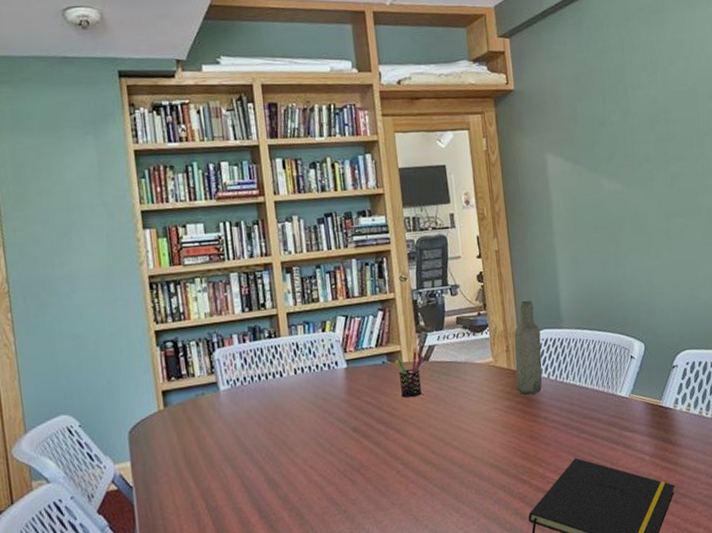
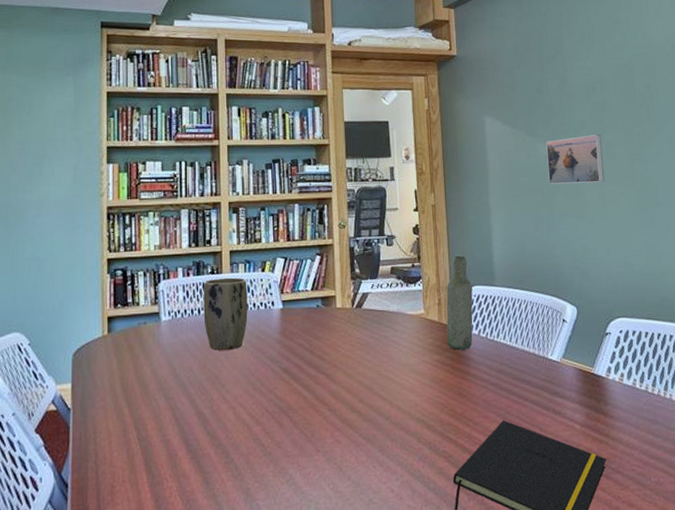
plant pot: none [261,340,312,416] -> present [203,277,248,350]
pen holder: present [396,351,424,399] -> none [330,297,357,344]
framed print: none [609,166,669,221] -> present [546,135,604,184]

